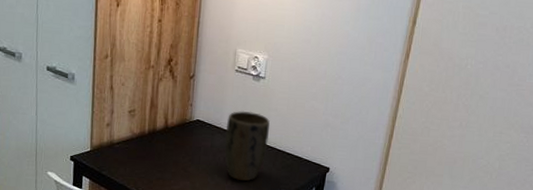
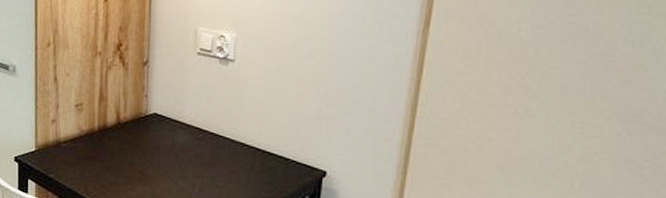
plant pot: present [224,110,270,182] -> none [188,101,244,188]

